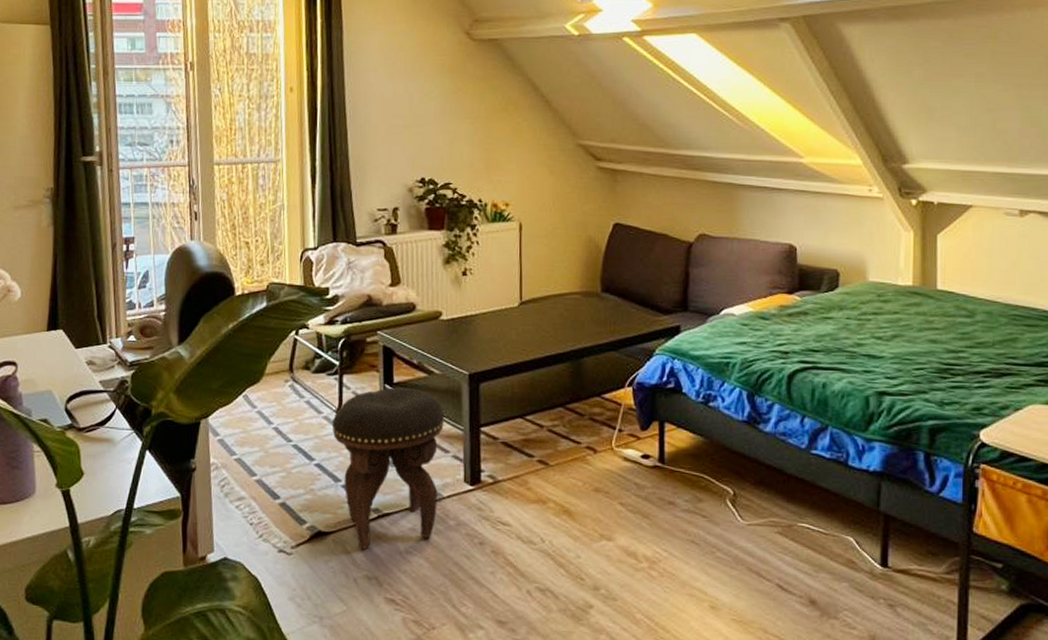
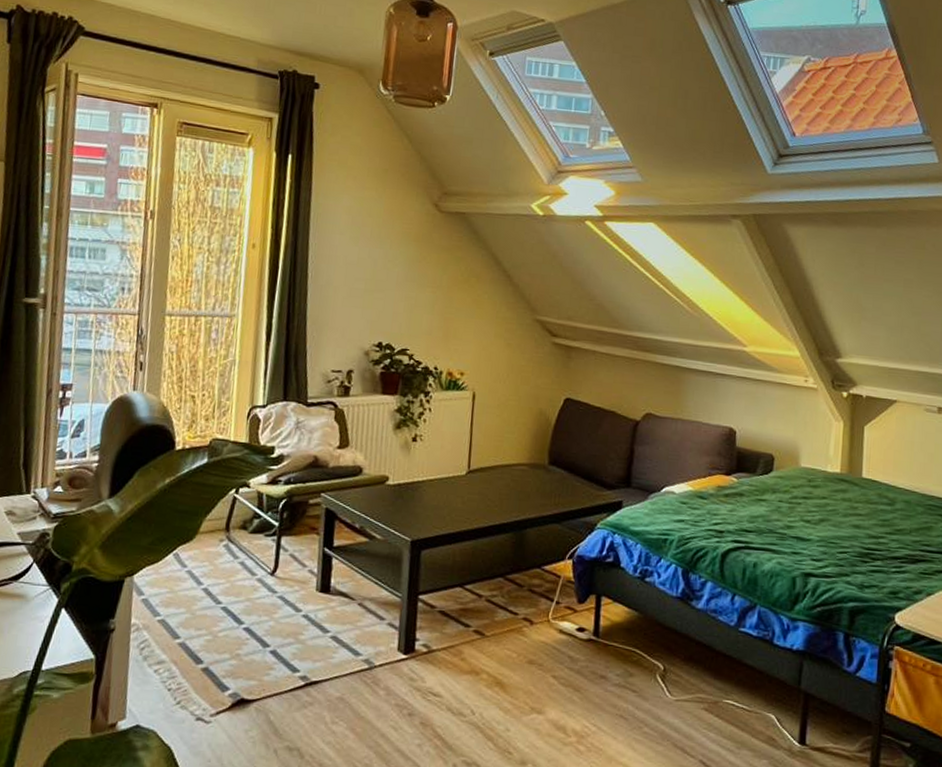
footstool: present [332,386,444,550] -> none [265,550,383,719]

